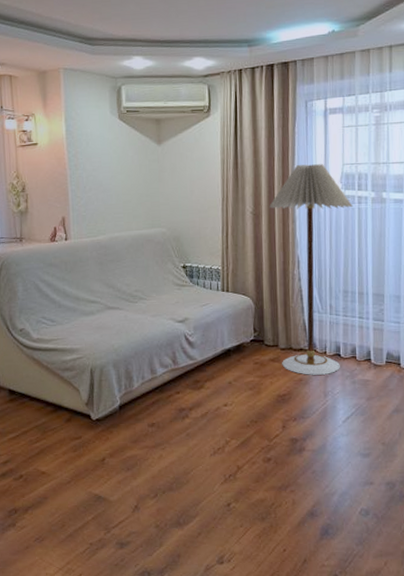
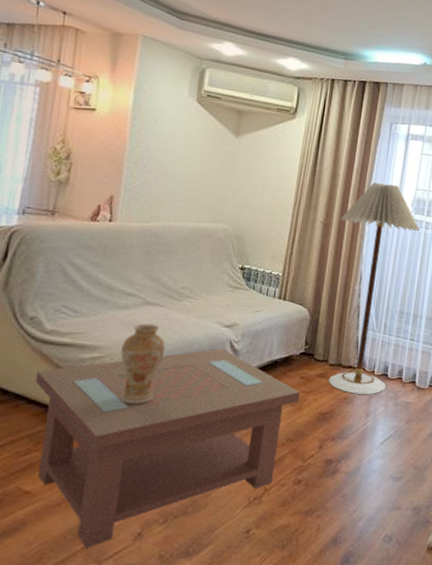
coffee table: none [32,342,257,518] -> present [35,348,301,548]
vase: none [94,325,130,396] -> present [121,323,165,404]

